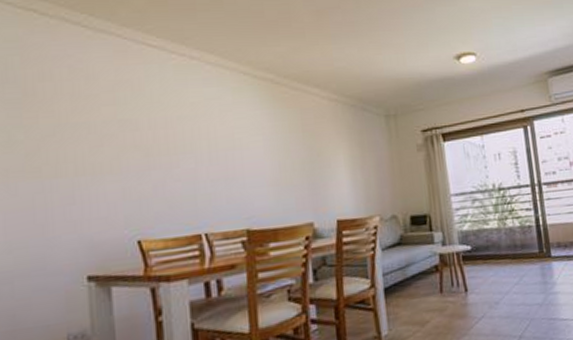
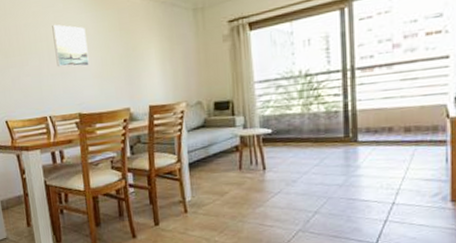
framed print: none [216,119,264,172] -> present [52,24,90,67]

